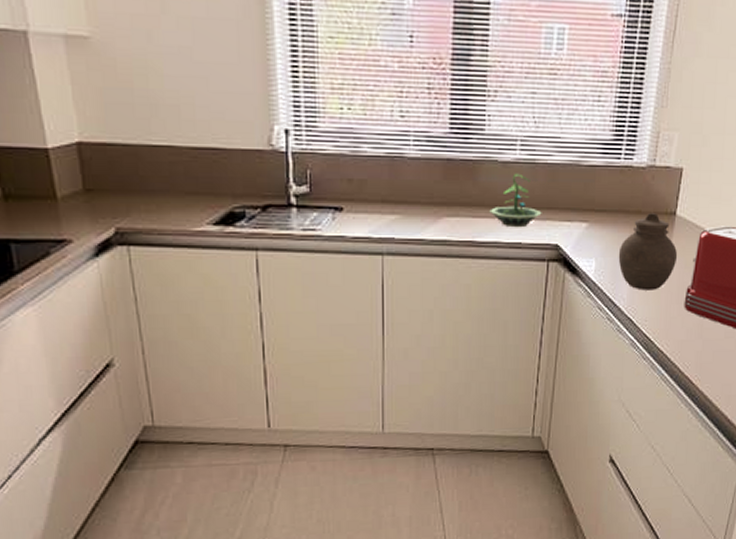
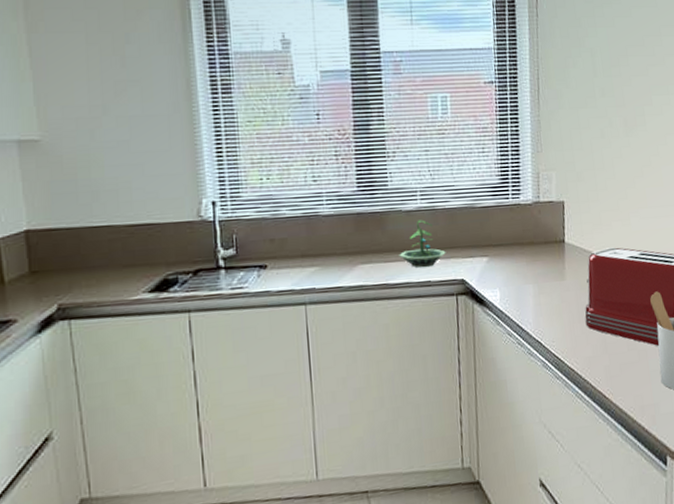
jar: present [618,213,678,291] -> none [519,242,573,314]

